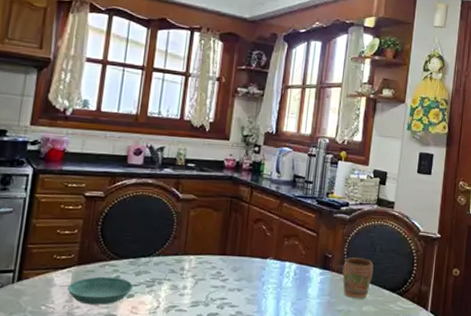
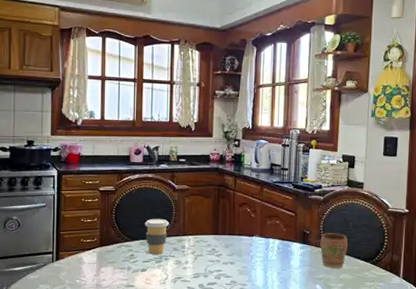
saucer: present [67,276,134,305] -> none [94,255,146,278]
coffee cup: none [137,232,169,277] -> present [144,218,170,255]

